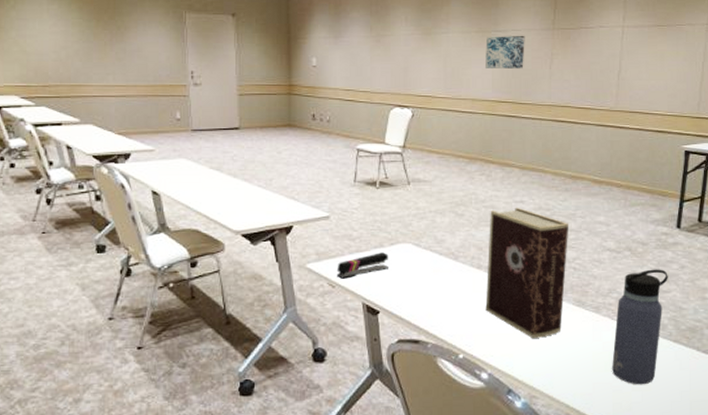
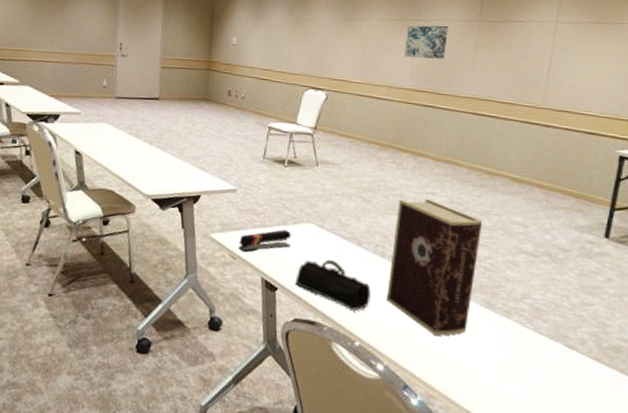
pencil case: none [396,277,470,324] -> present [295,259,371,311]
water bottle: present [612,269,668,385] -> none [520,278,592,402]

